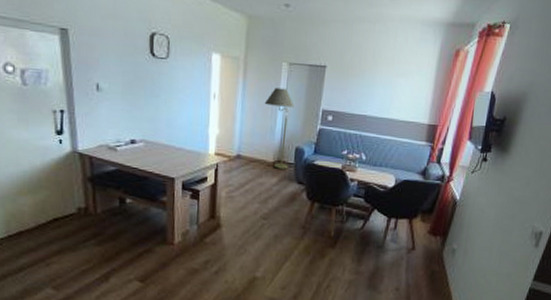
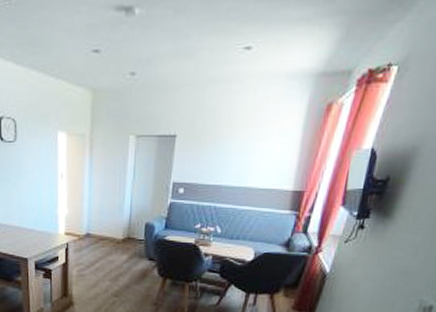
floor lamp: present [264,87,295,169] -> none [112,162,143,246]

